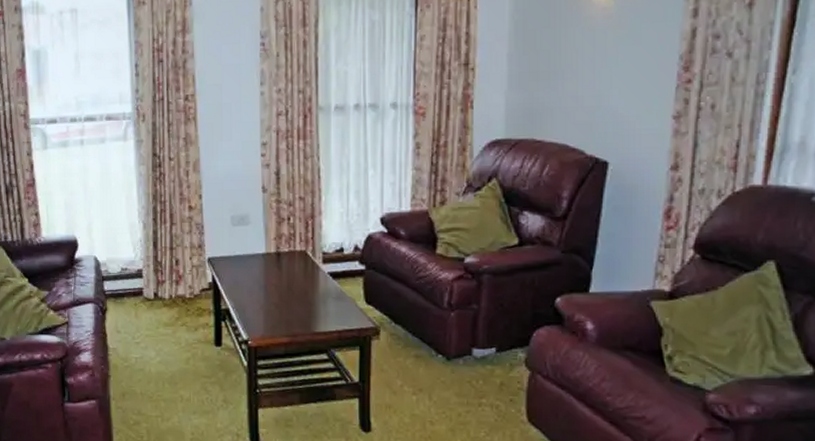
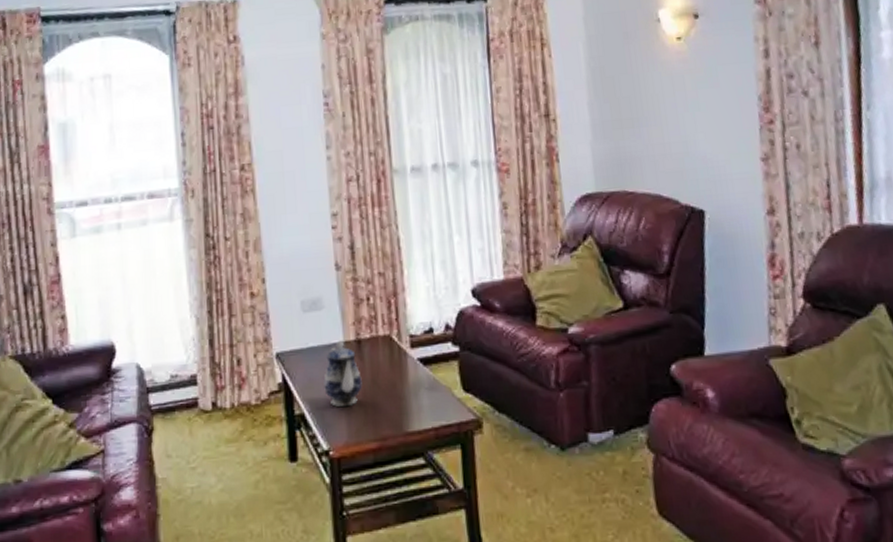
teapot: none [246,252,279,306] -> present [323,340,362,407]

